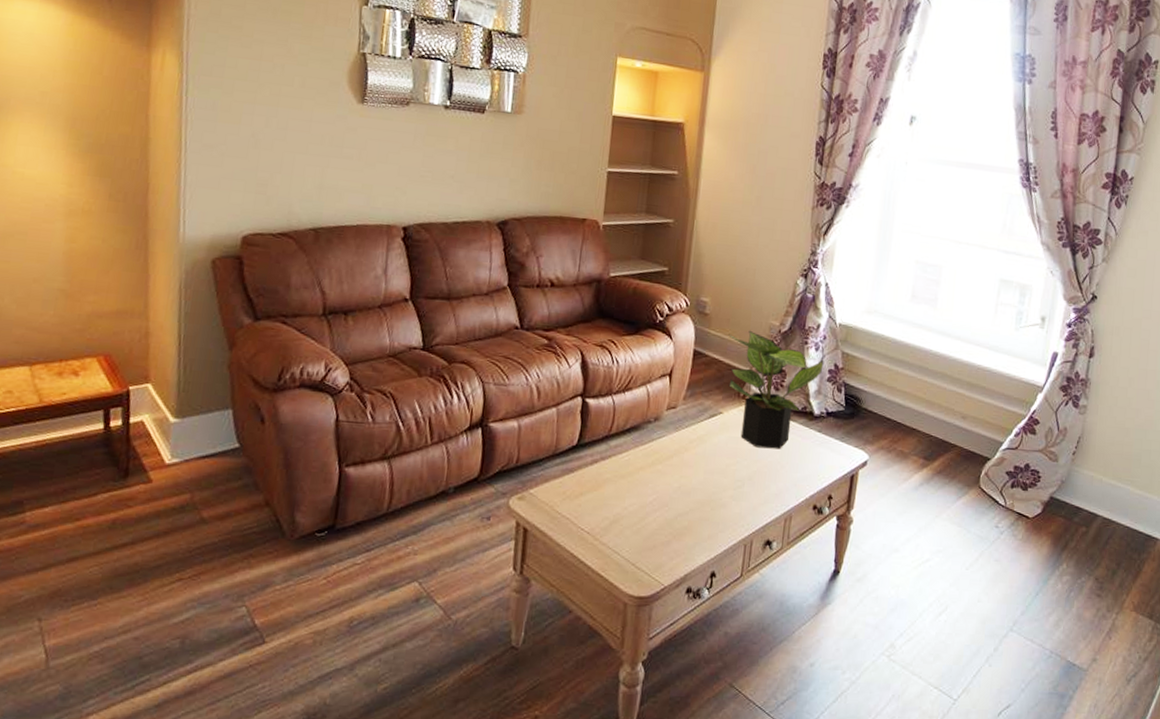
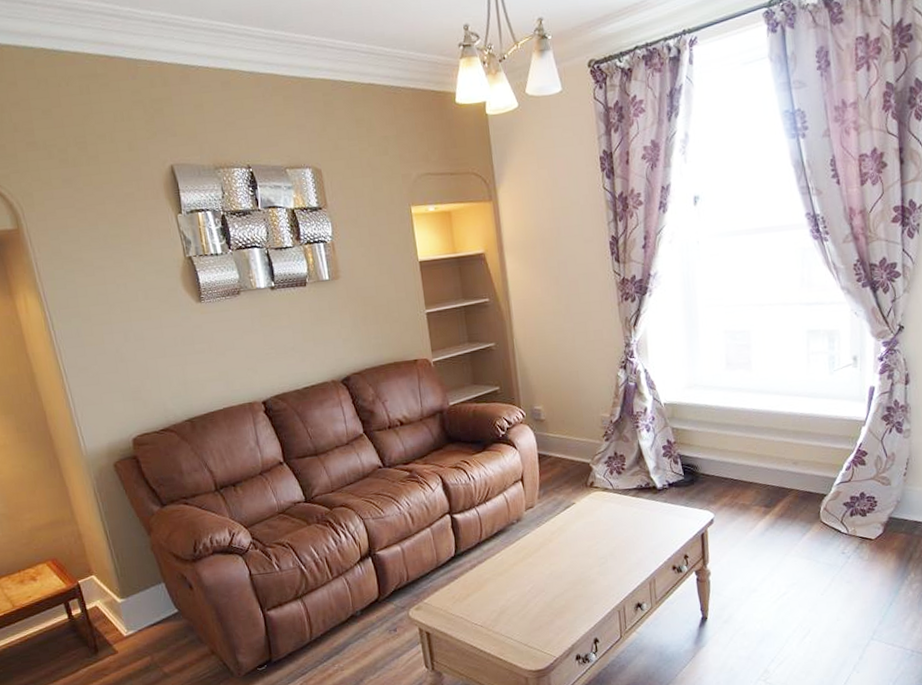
potted plant: present [728,330,824,450] -> none [566,426,657,527]

